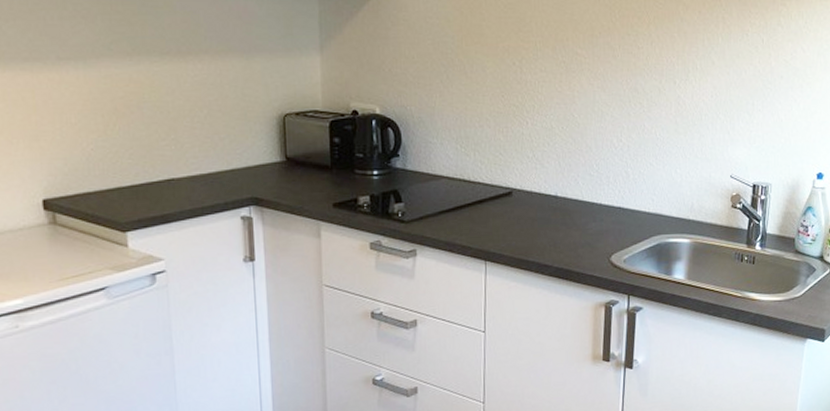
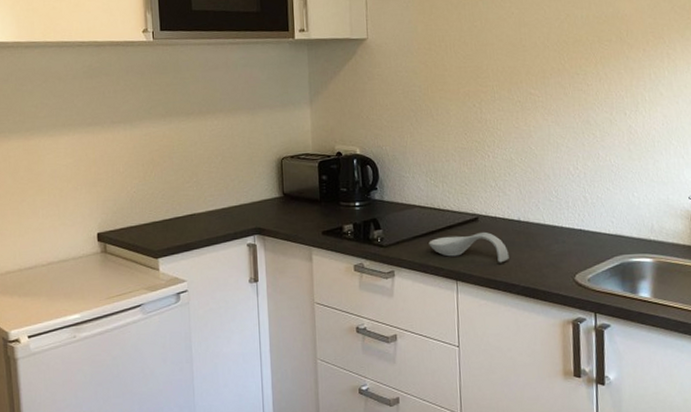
spoon rest: none [456,207,543,242] -> present [428,231,509,263]

